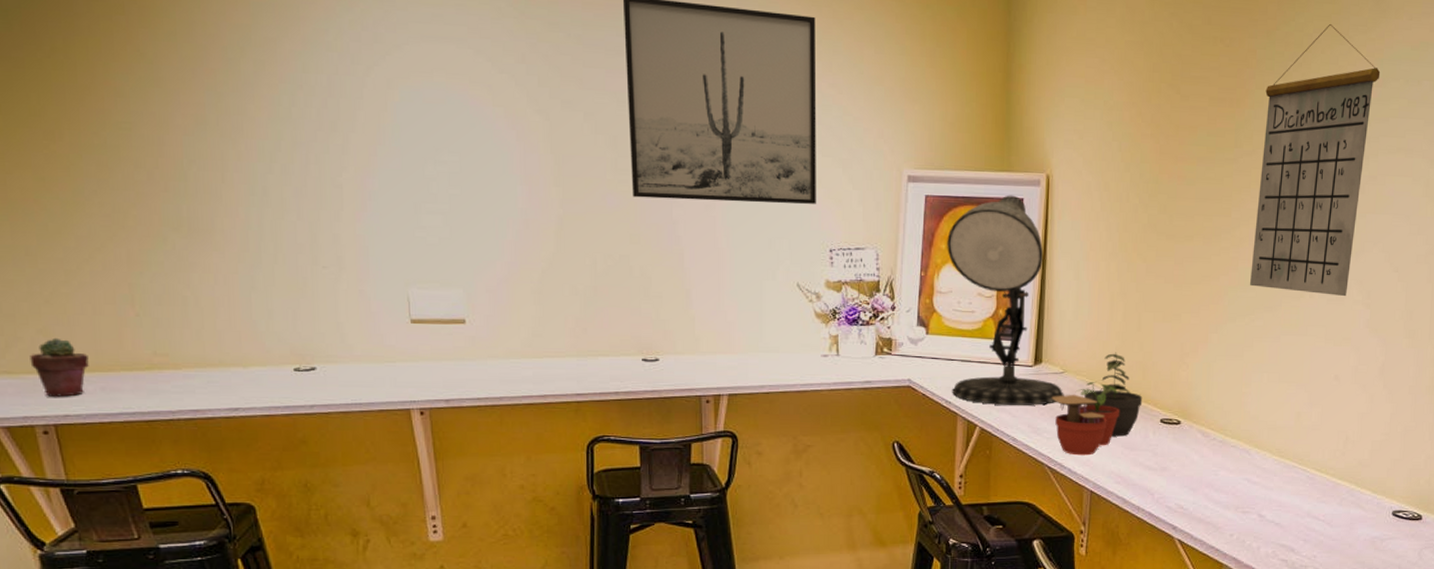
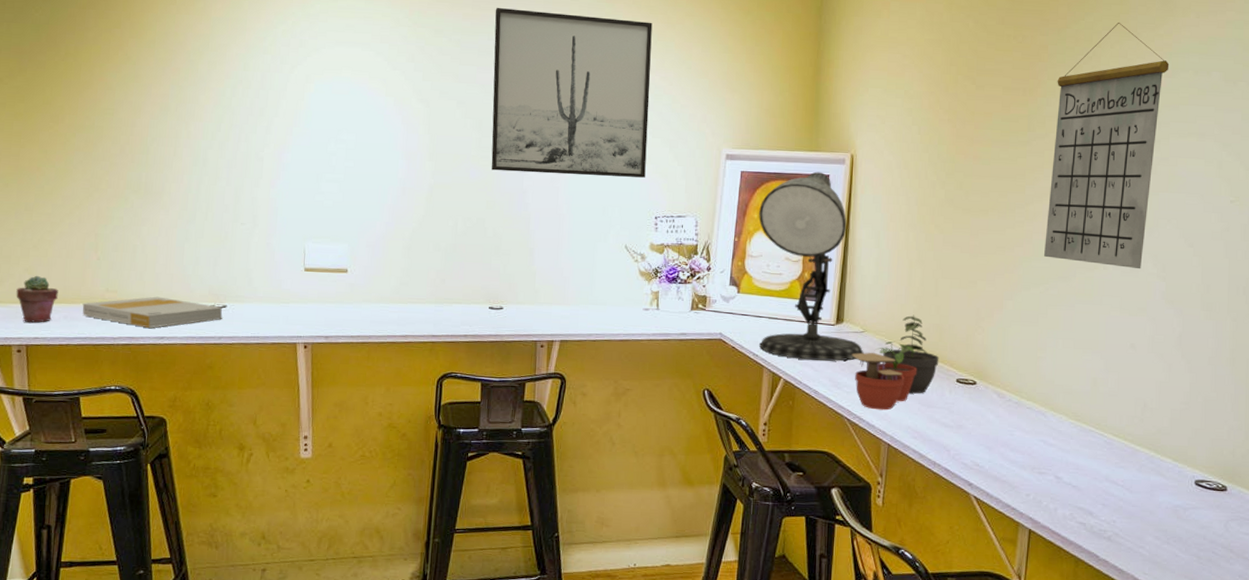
book: none [124,359,312,399] -> present [82,296,223,329]

